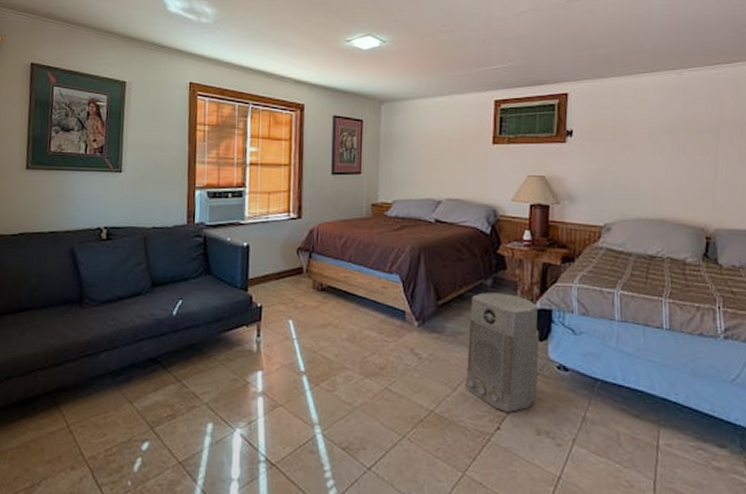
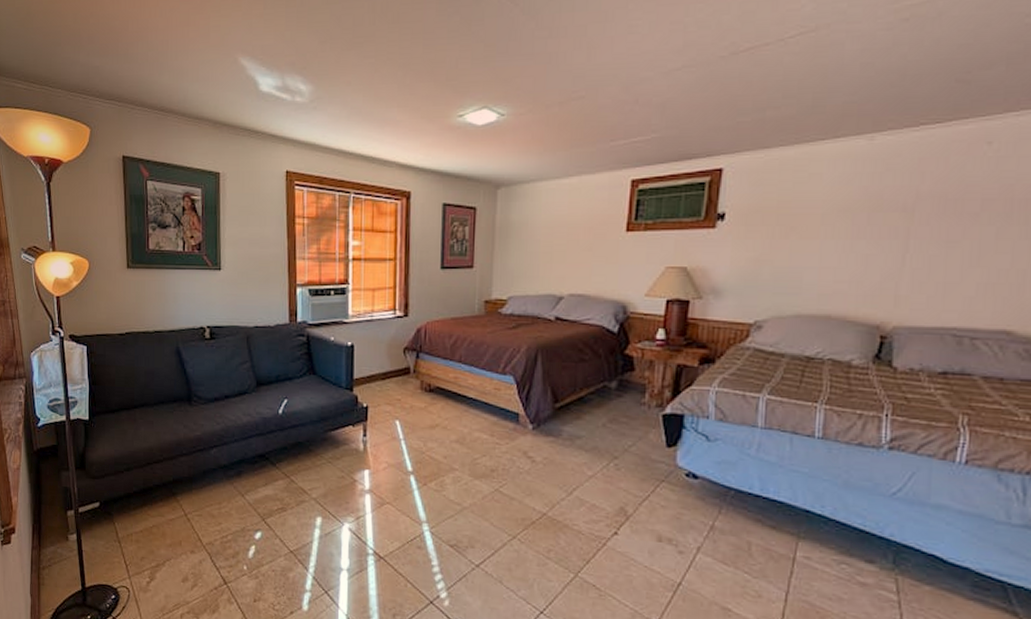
air purifier: present [465,292,540,412] -> none [582,395,669,518]

